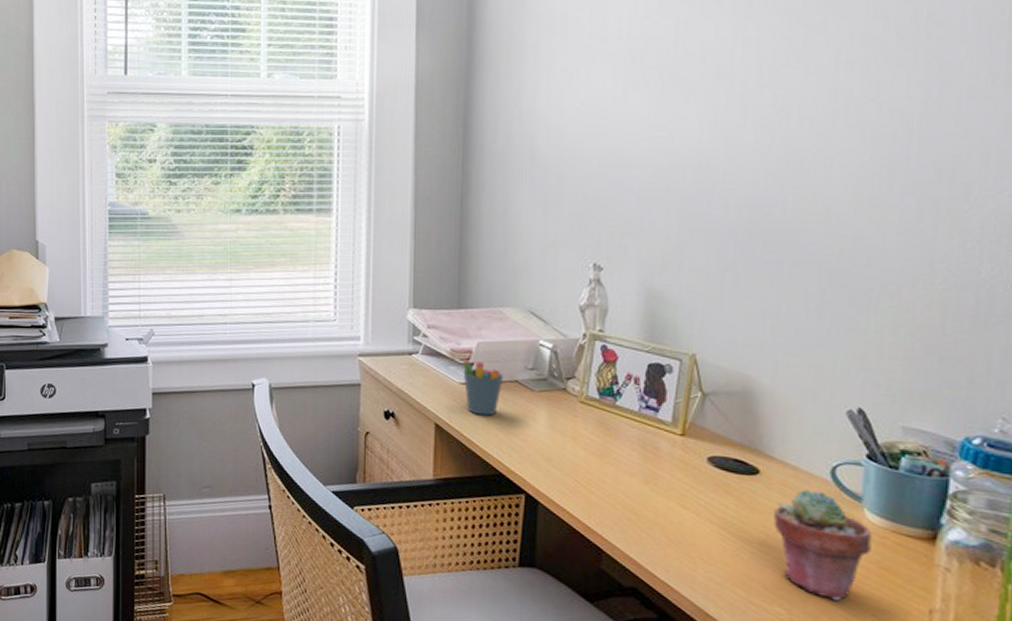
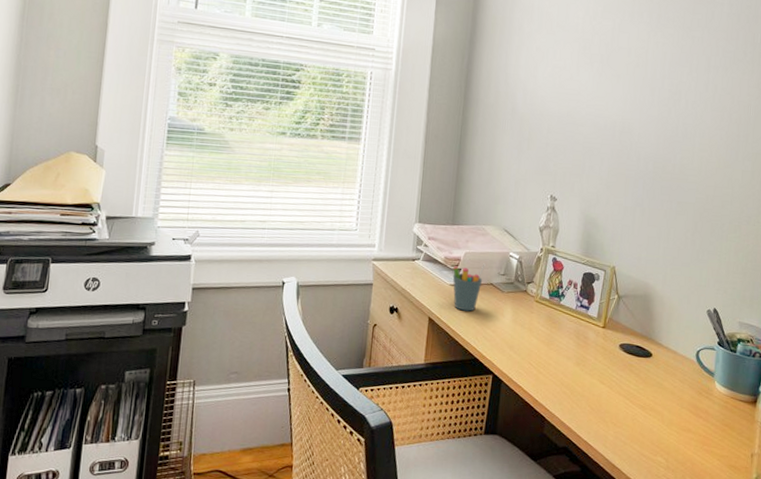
potted succulent: present [773,488,872,601] -> none [659,367,719,450]

